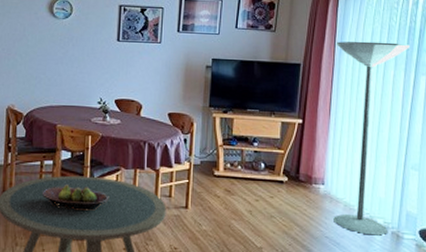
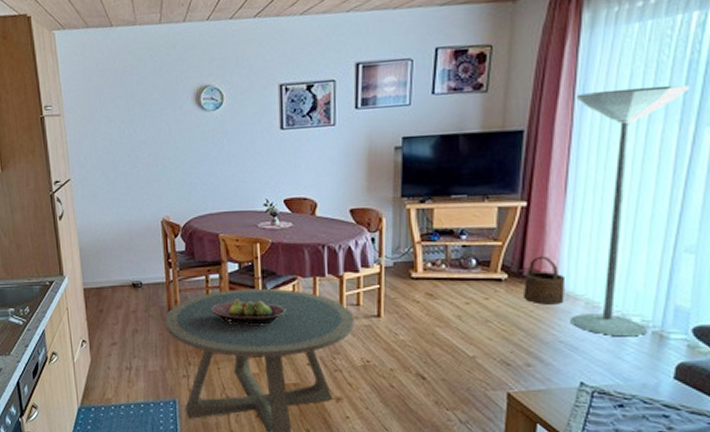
wooden bucket: none [300,164,330,206] -> present [524,256,566,305]

